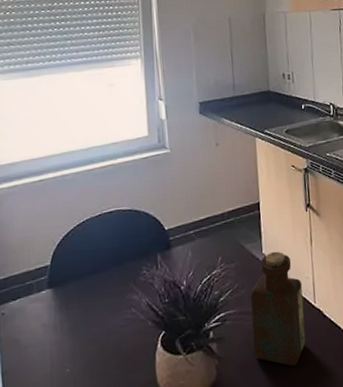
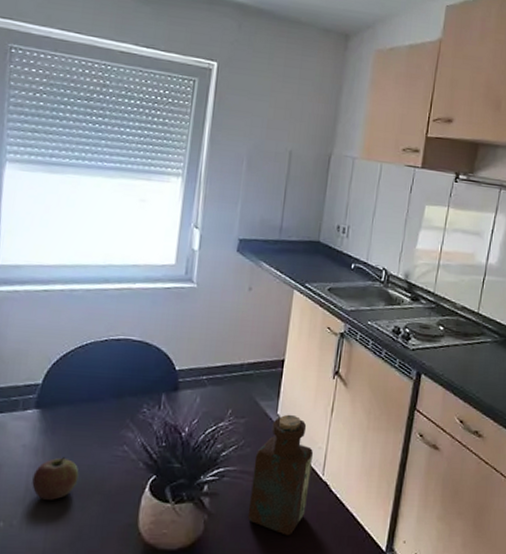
apple: none [56,329,97,372] -> present [32,457,79,500]

